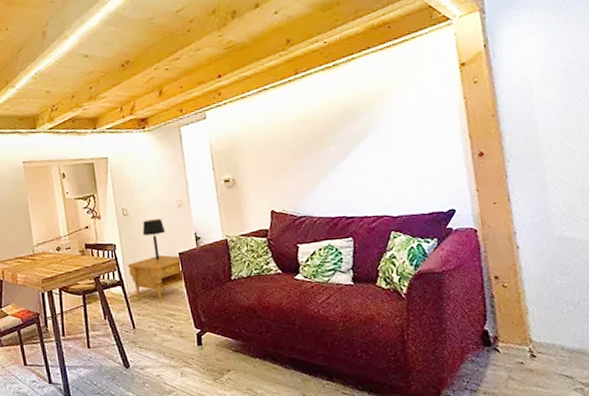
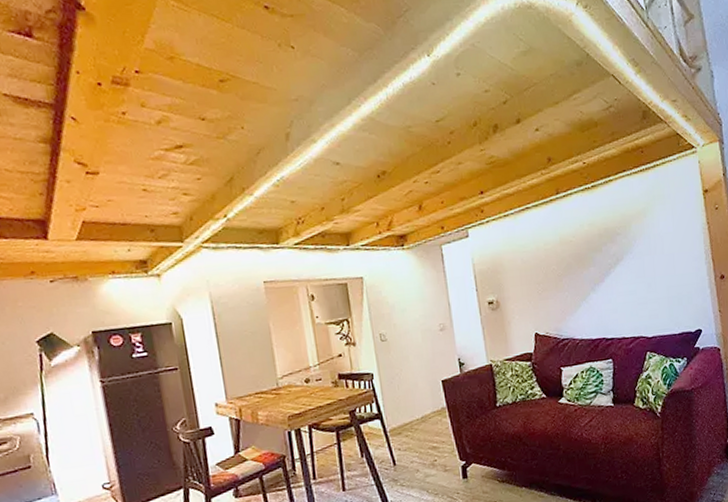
nightstand: present [127,255,183,304] -> none [386,383,446,436]
table lamp: present [142,218,166,261] -> none [402,344,428,390]

